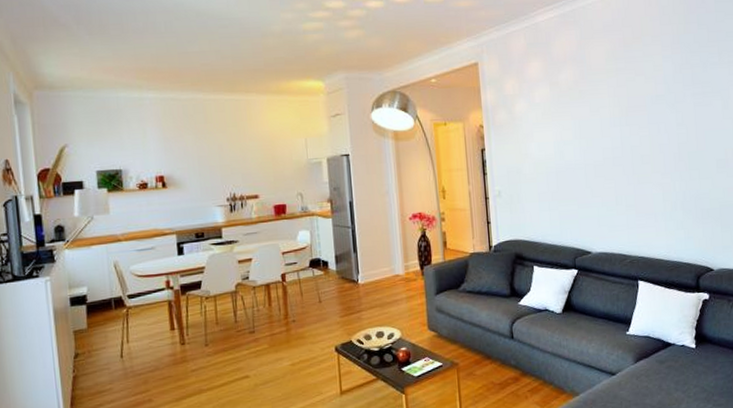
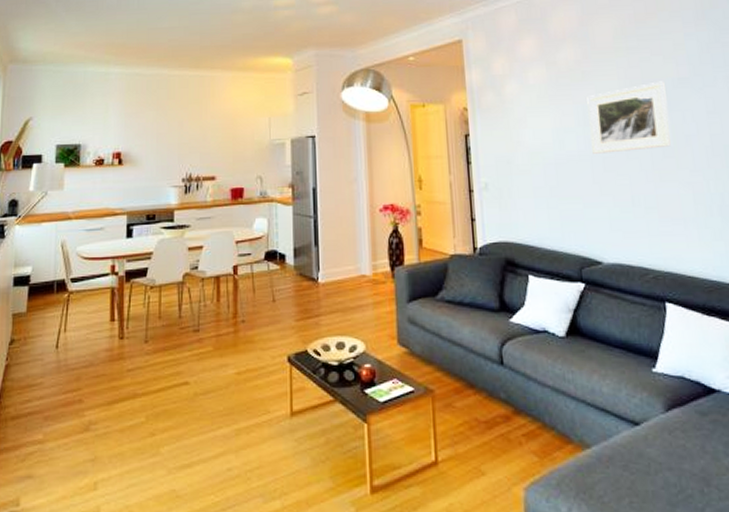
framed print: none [583,98,648,163] -> present [587,81,671,154]

